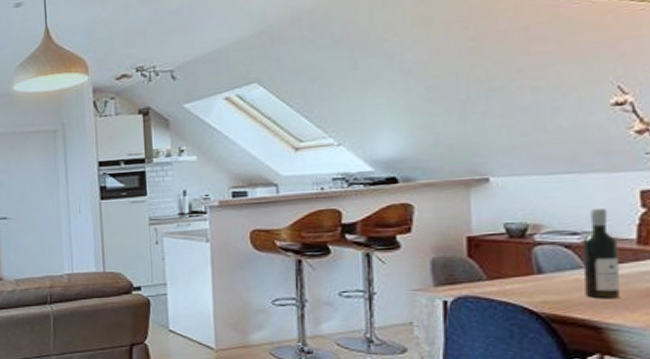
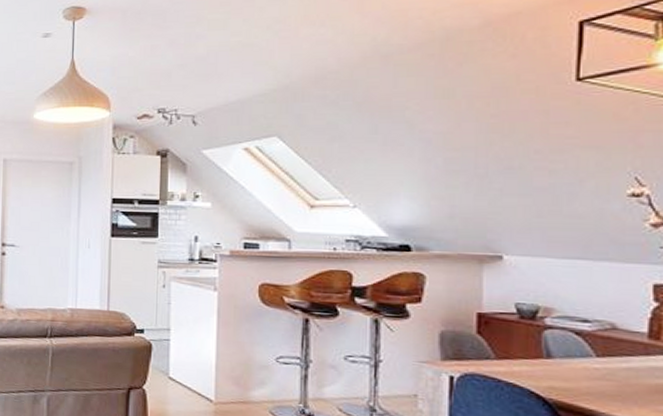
bottle: present [582,209,619,299] -> none [592,298,629,392]

